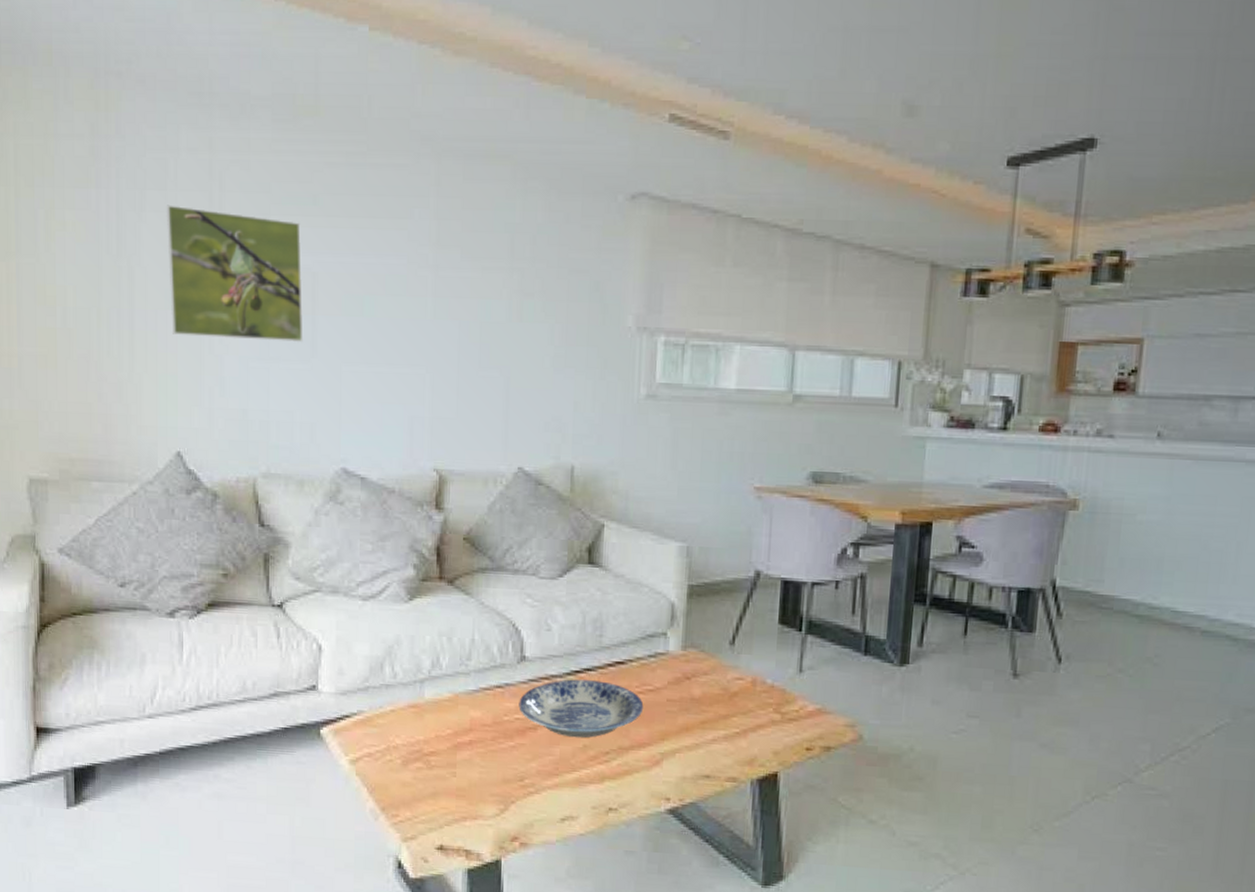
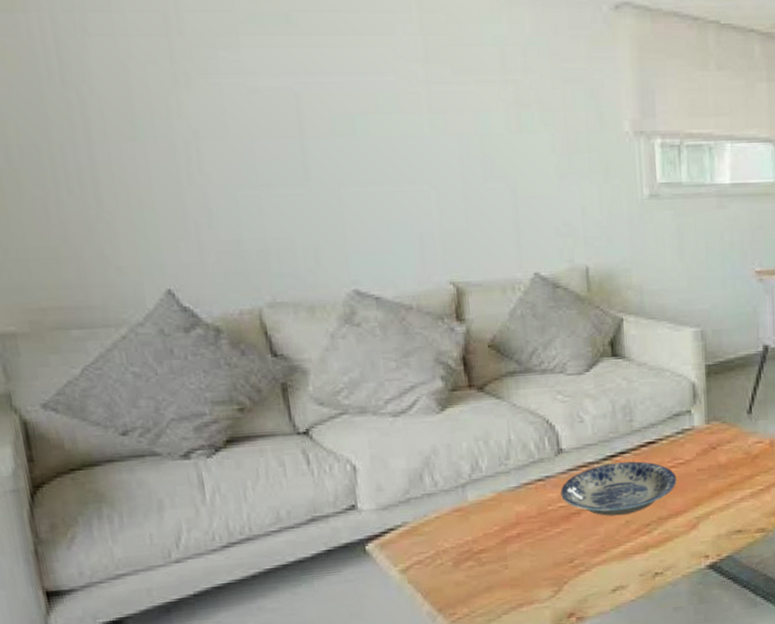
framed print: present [166,205,303,343] -> none [115,28,294,168]

